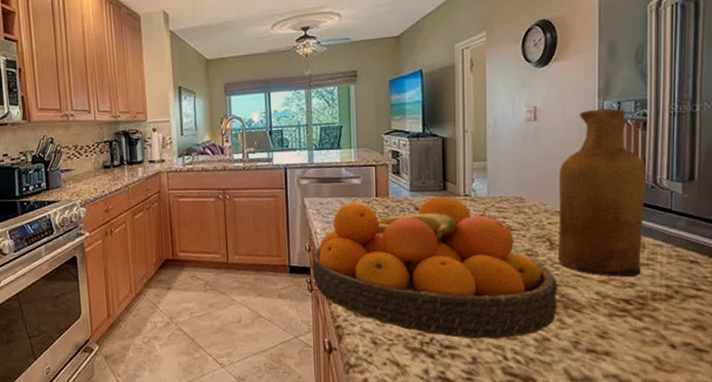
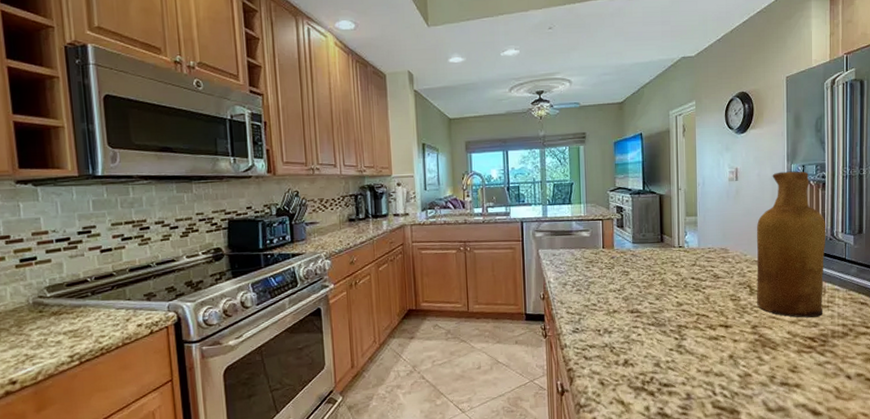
fruit bowl: present [311,196,557,340] -> none [545,247,757,377]

